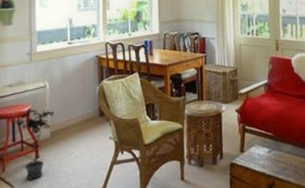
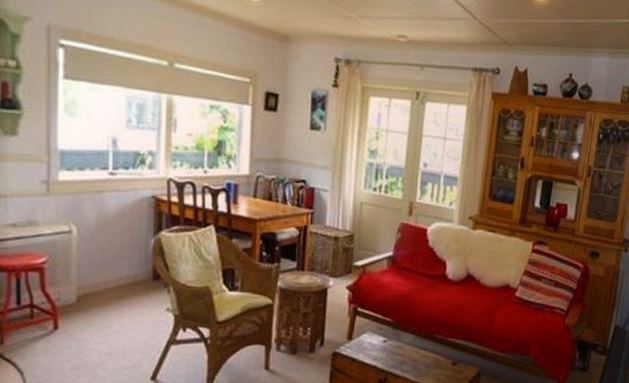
potted plant: present [12,108,54,179] -> none [15,260,84,357]

